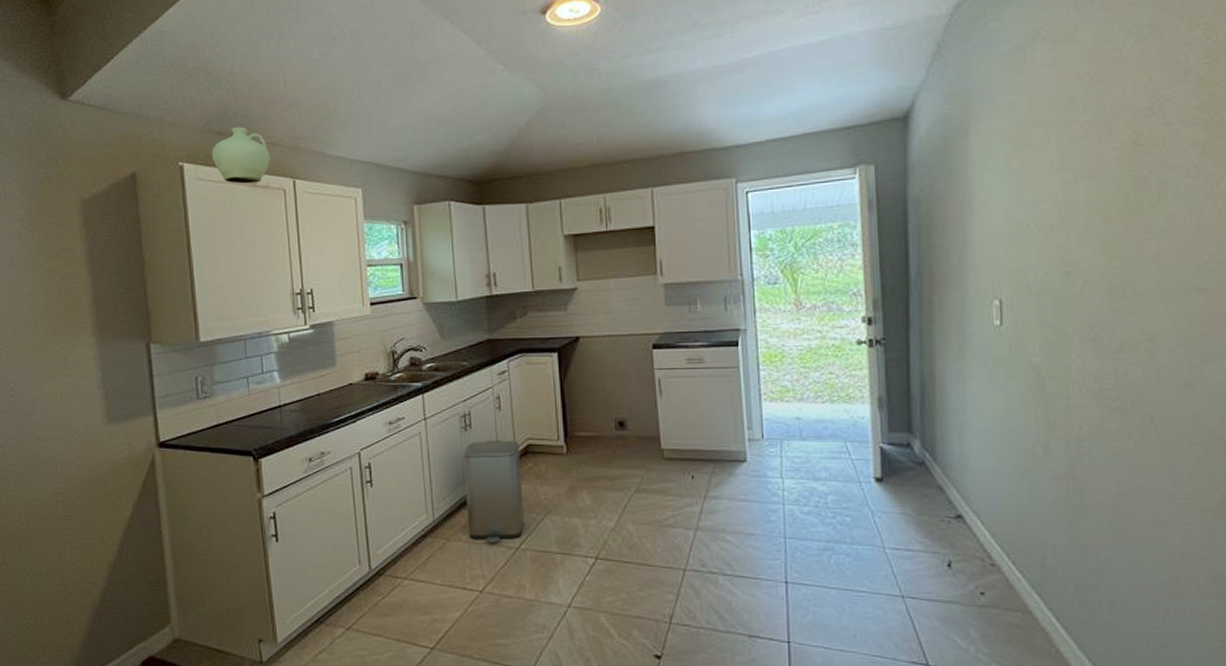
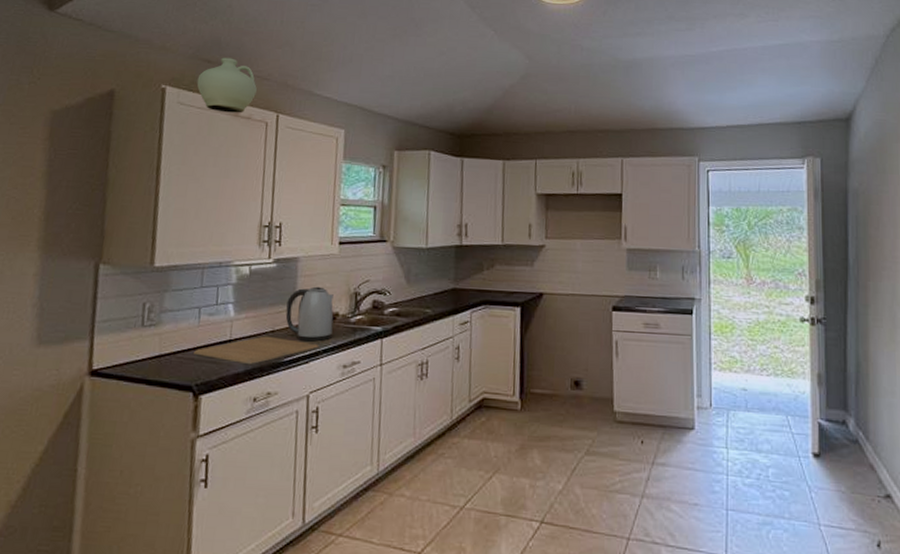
chopping board: none [247,399,364,428] -> present [192,336,319,366]
kettle: none [328,348,376,402] -> present [285,286,334,342]
pedal bin: present [463,440,524,543] -> none [412,391,474,501]

